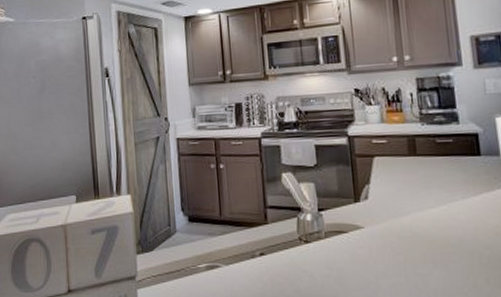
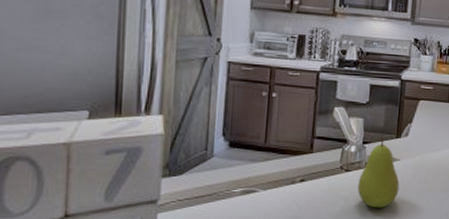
fruit: none [320,202,370,284] -> present [357,137,400,208]

